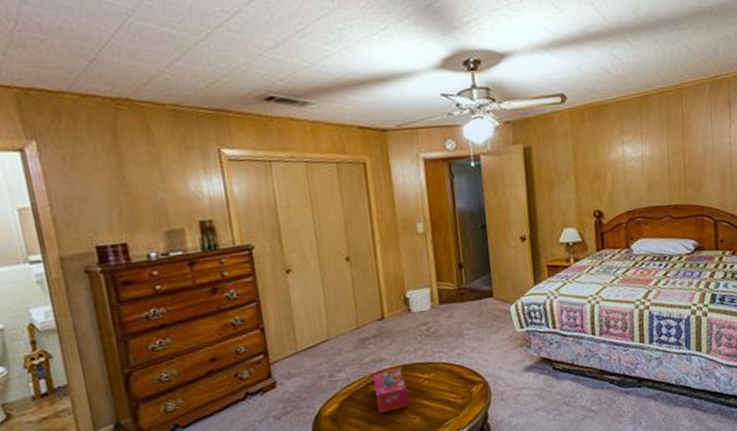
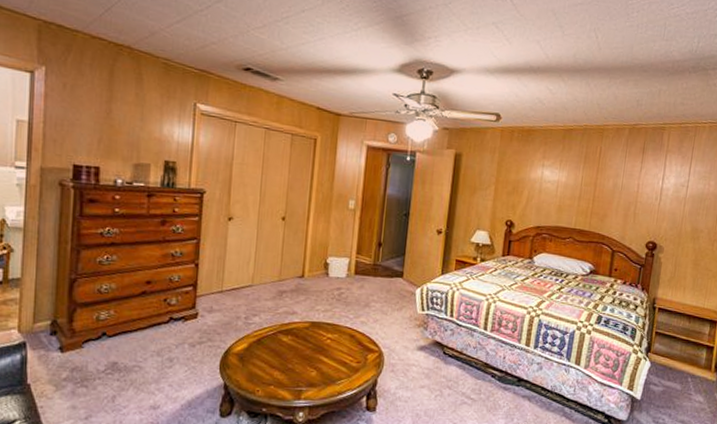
tissue box: present [374,368,410,414] -> none [281,323,311,362]

